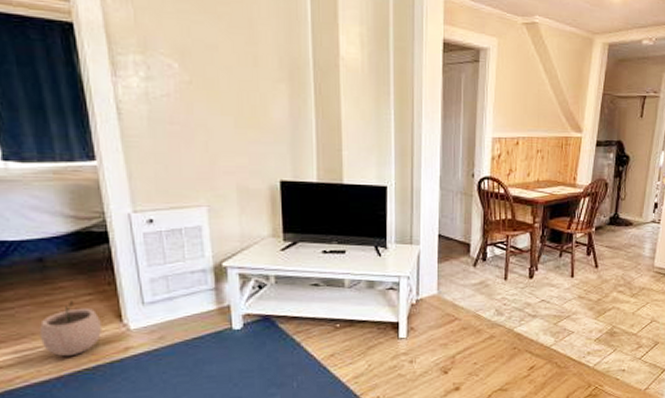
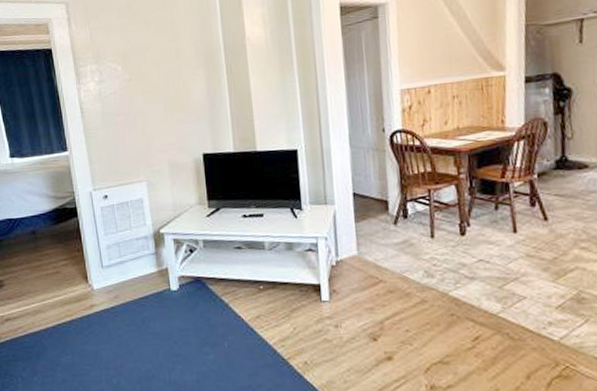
plant pot: present [39,300,101,356] -> none [33,265,74,311]

